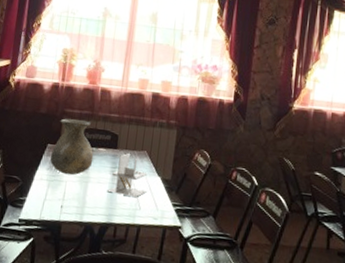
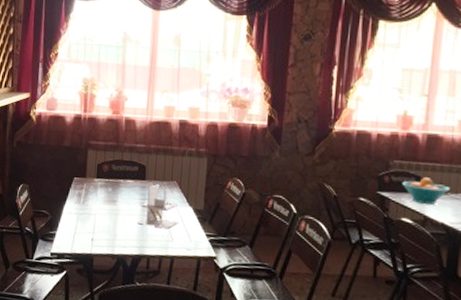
vase: present [50,118,94,175] -> none [78,151,122,208]

